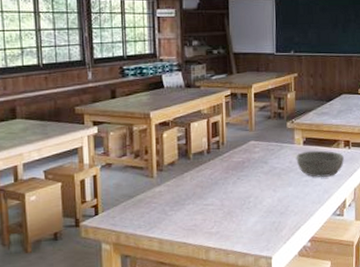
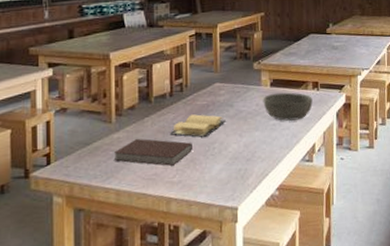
notebook: none [155,192,229,218] -> present [113,138,192,166]
book: none [208,170,260,192] -> present [170,114,226,137]

